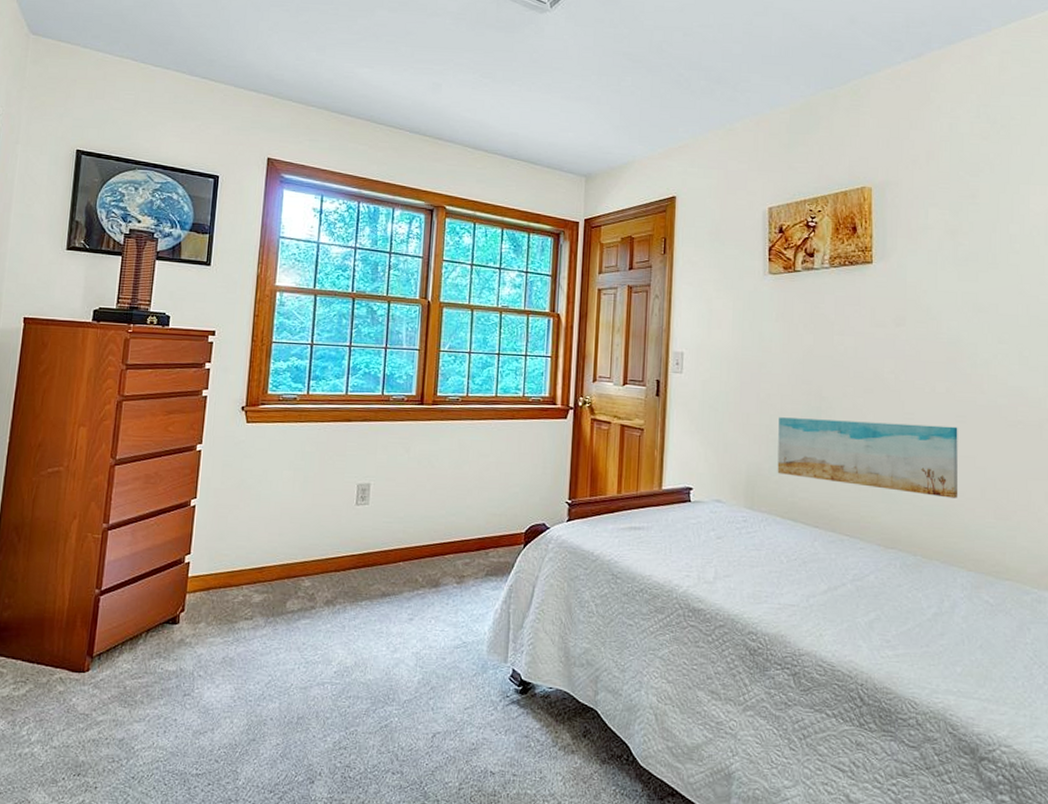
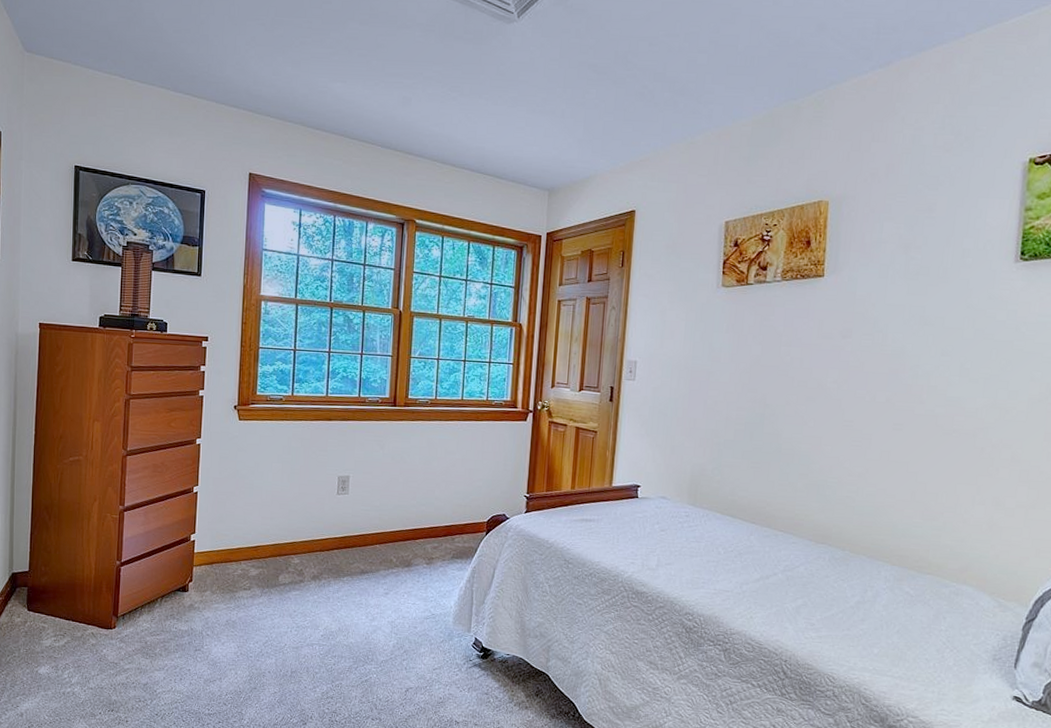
wall art: present [777,417,959,498] -> none [719,423,895,500]

